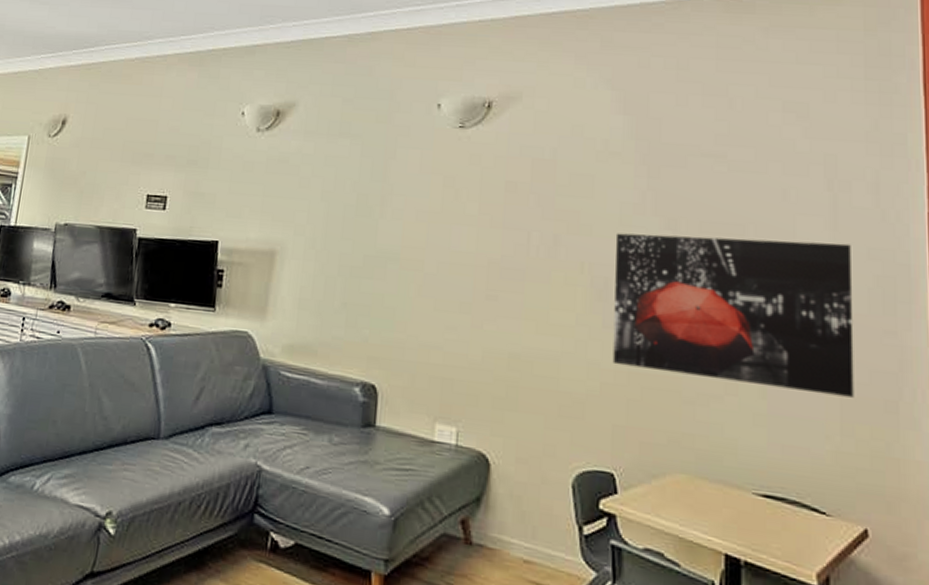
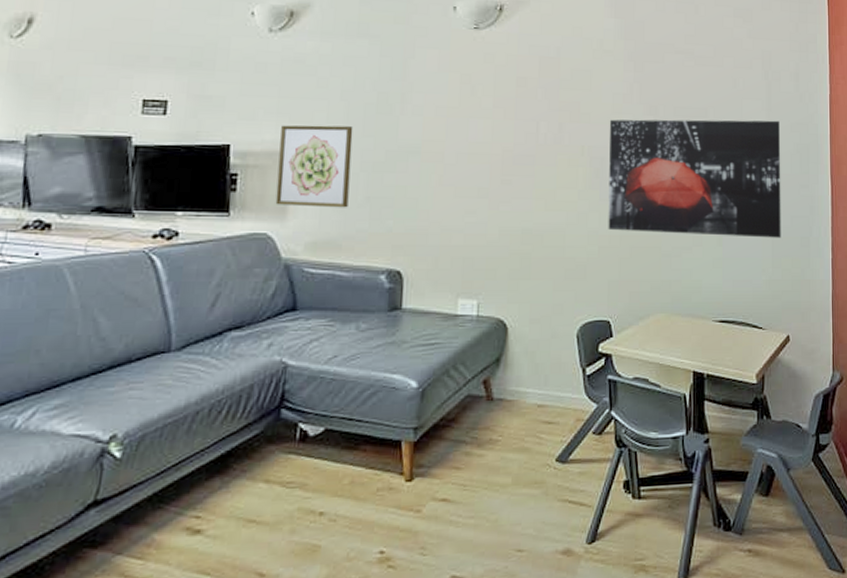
wall art: none [256,224,333,313] -> present [275,125,353,208]

